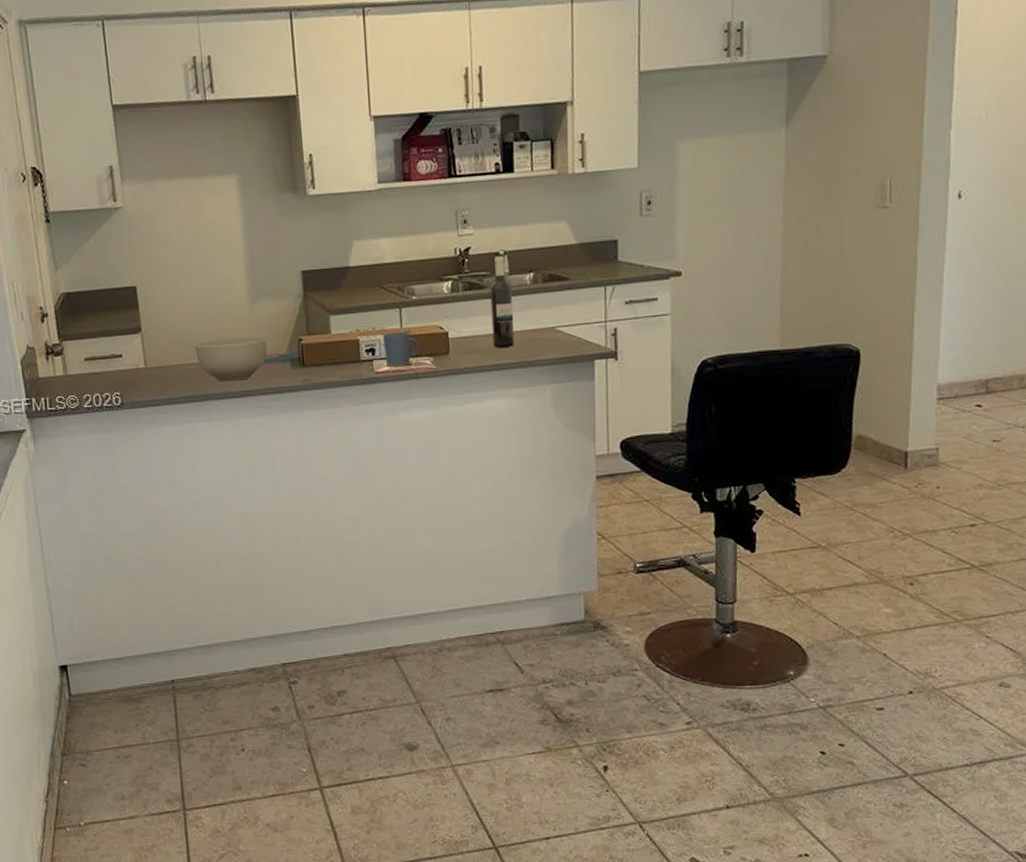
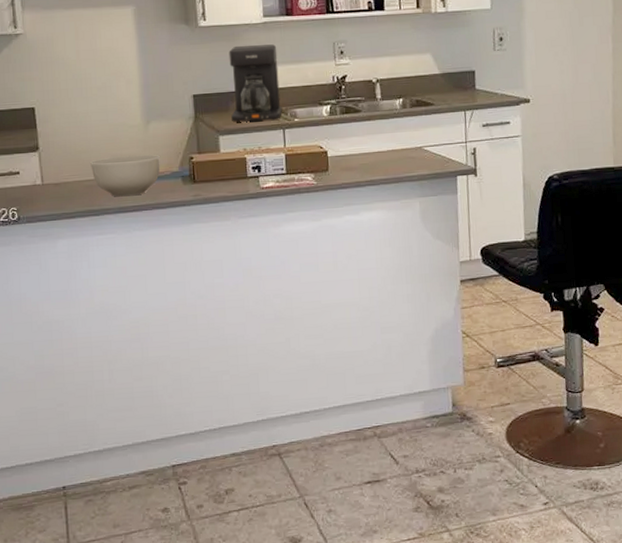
coffee maker: none [340,214,399,301] -> present [229,44,282,122]
mug: present [382,331,419,368] -> none [267,150,301,183]
wine bottle: present [490,256,514,348] -> none [364,83,387,165]

